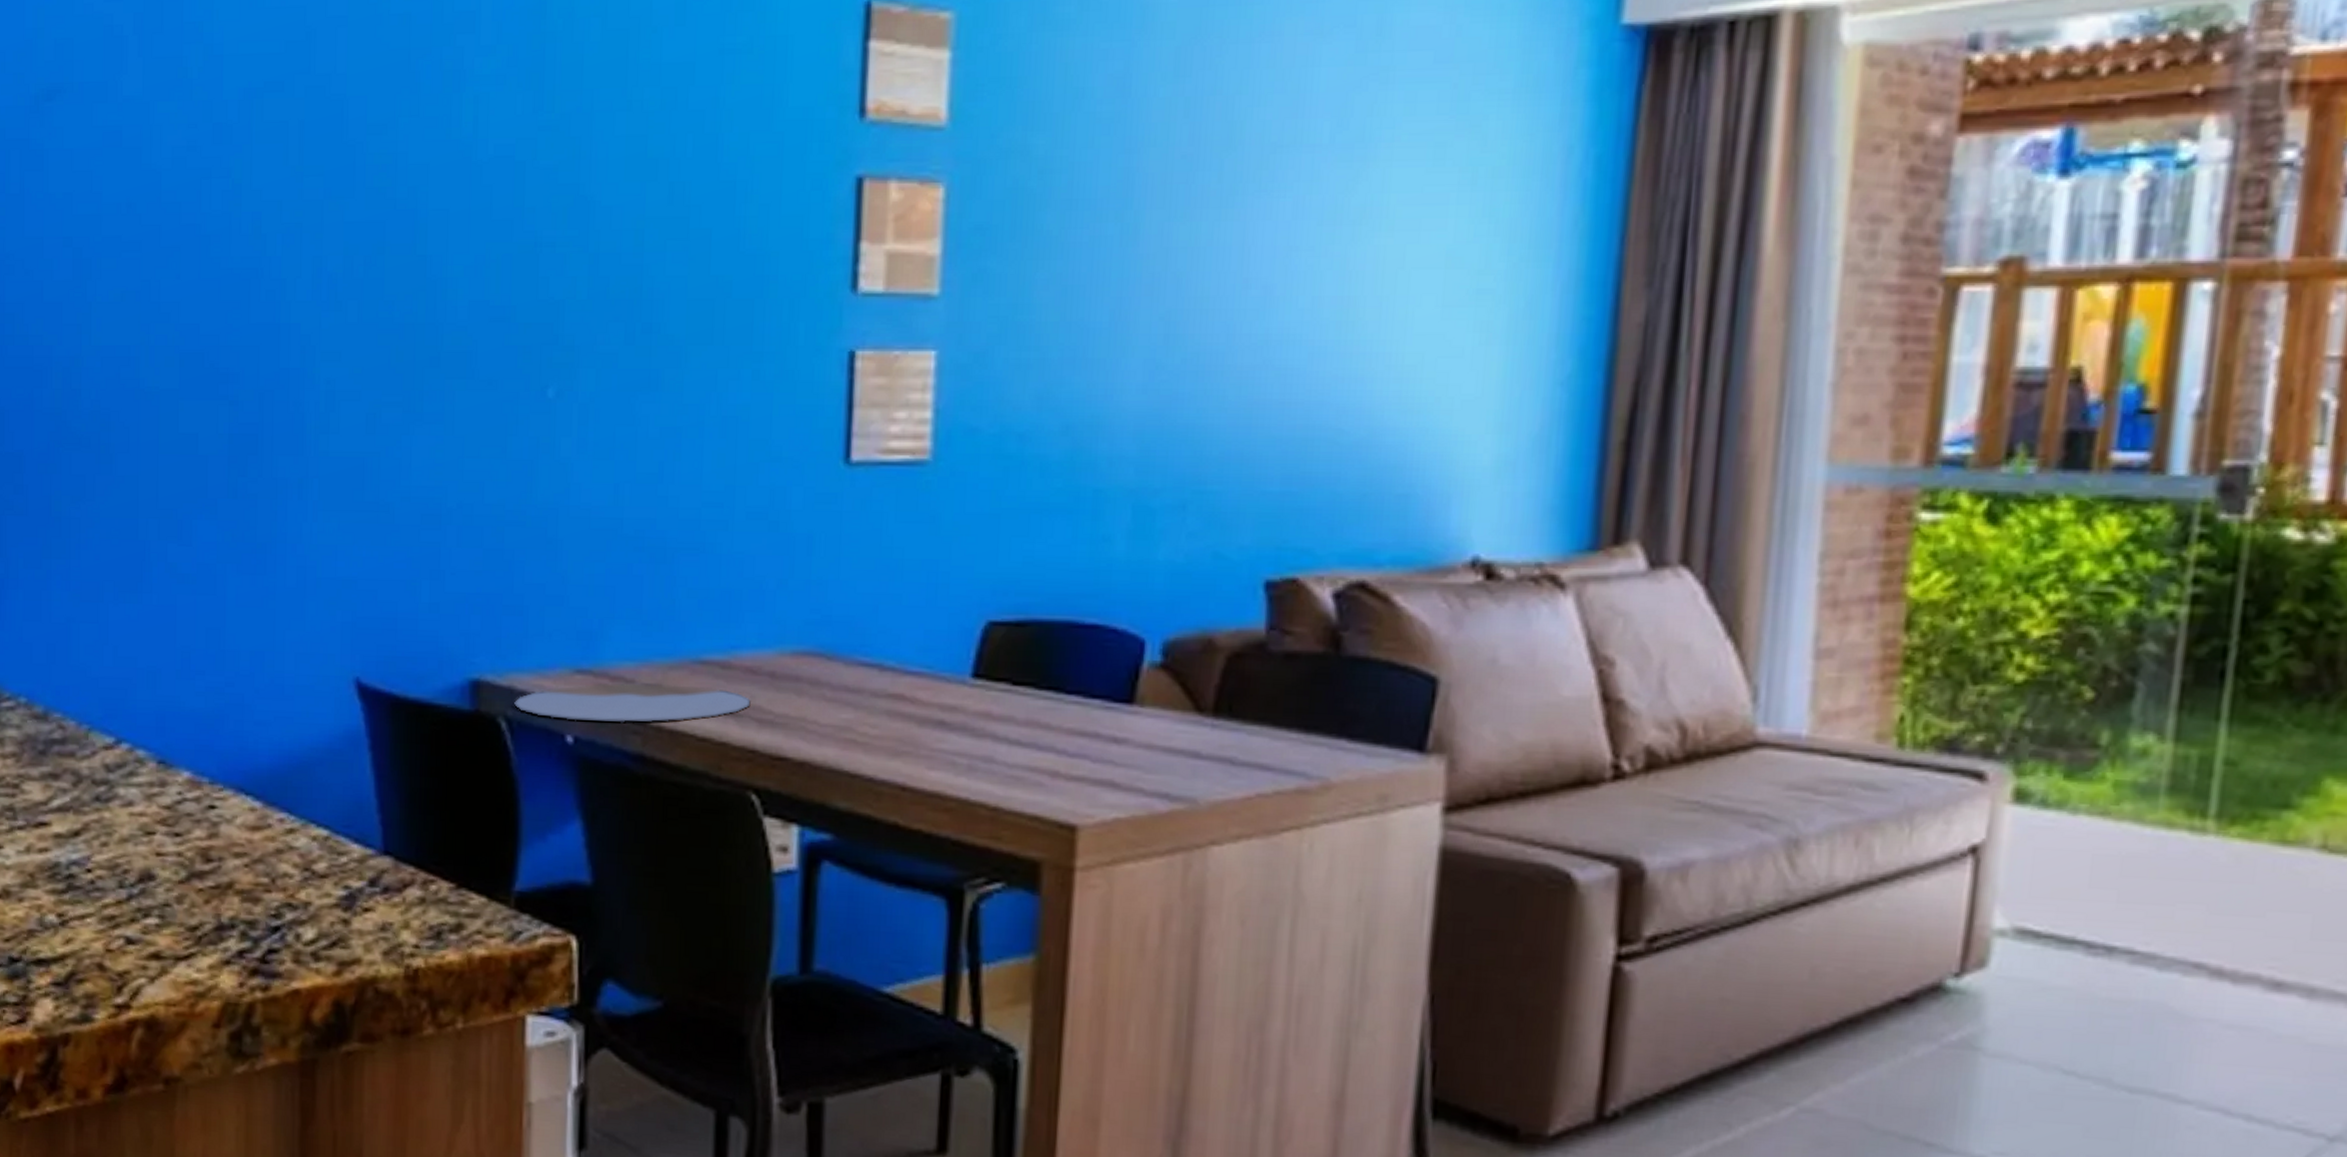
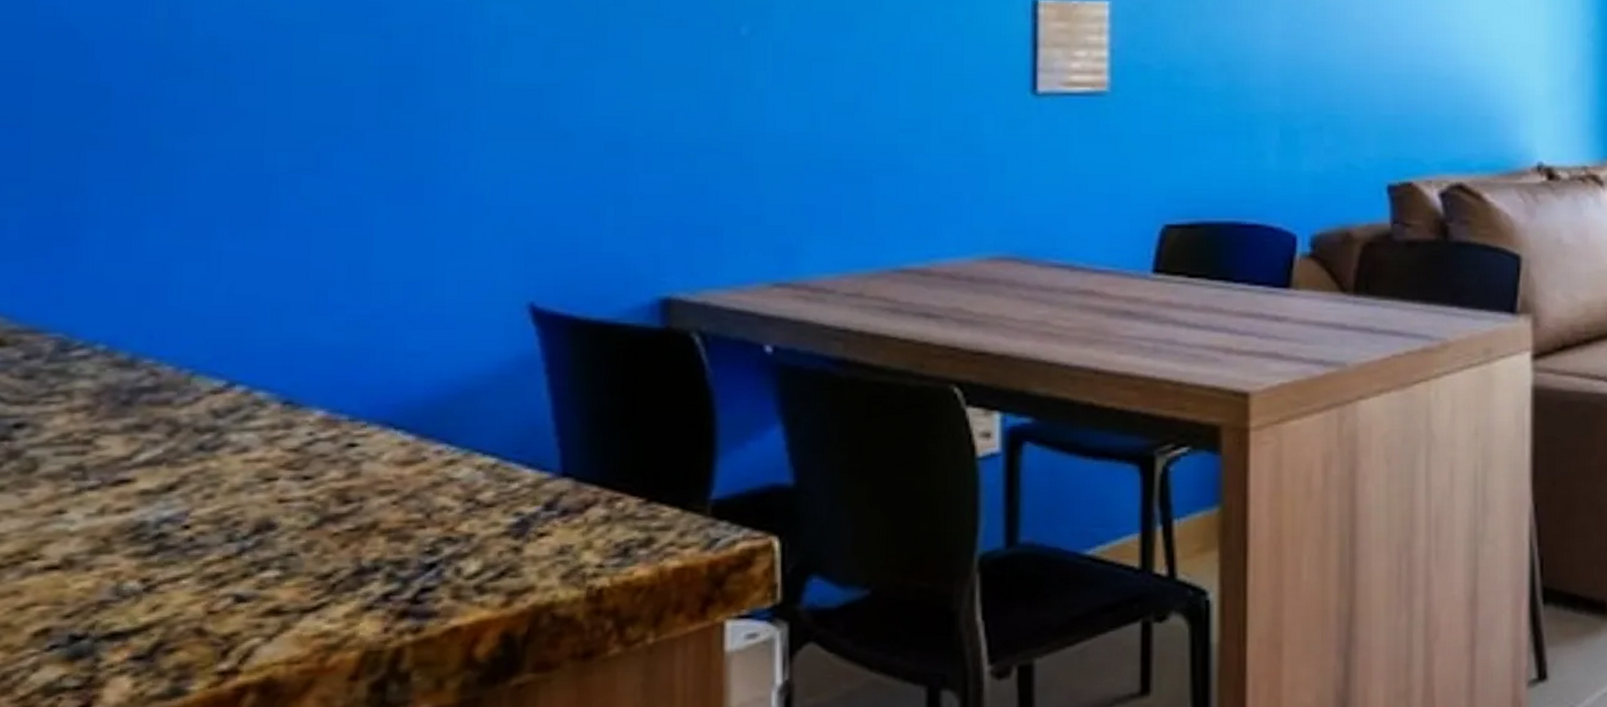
placemat: present [514,683,751,723] -> none [709,293,951,332]

